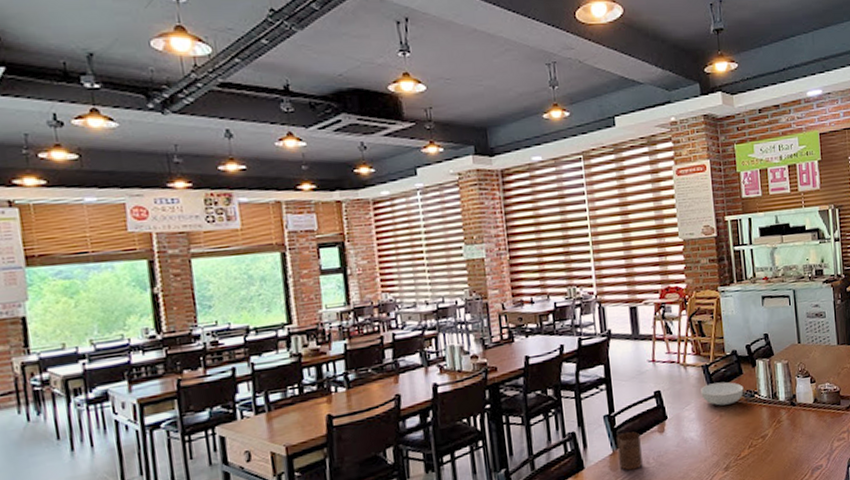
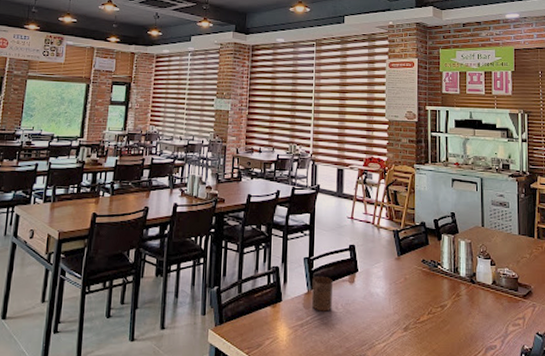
serving bowl: present [701,381,744,406] -> none [390,248,428,270]

